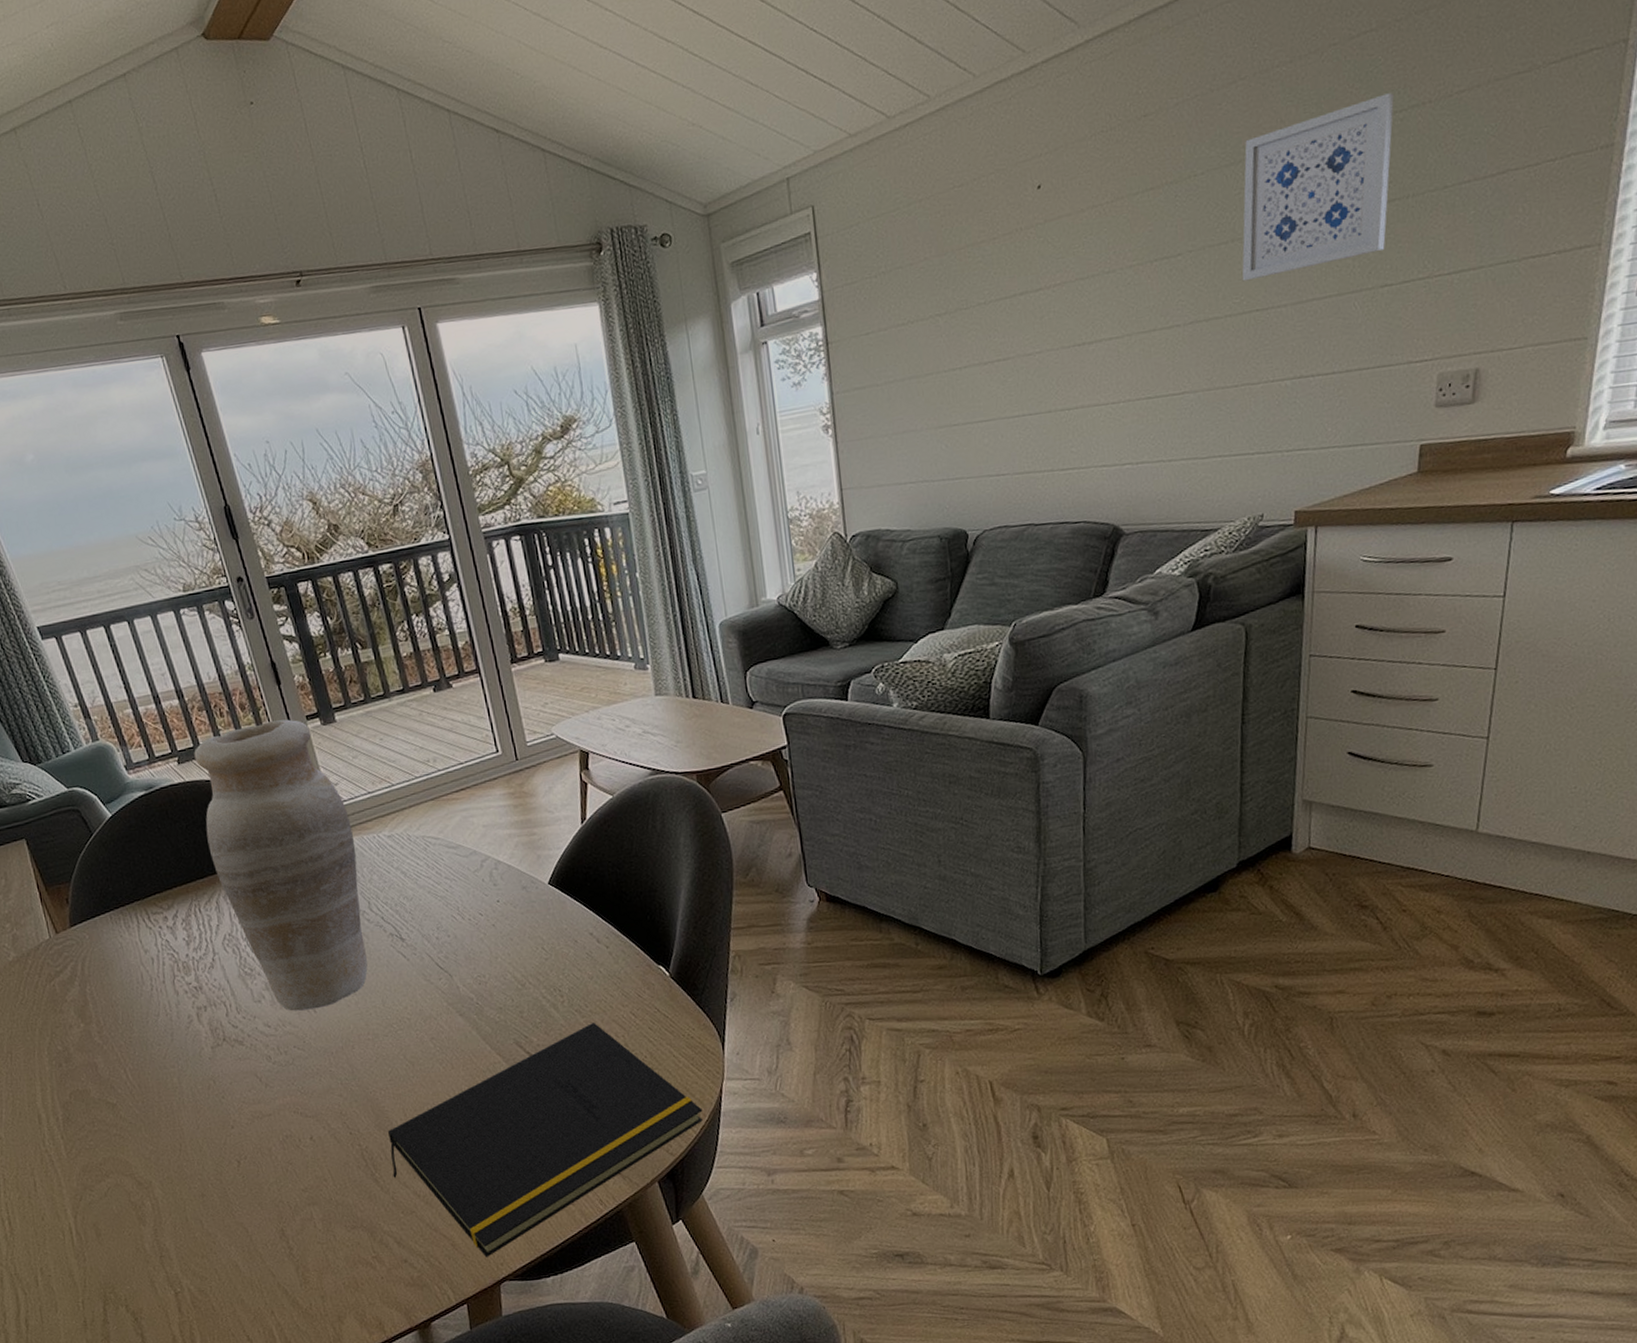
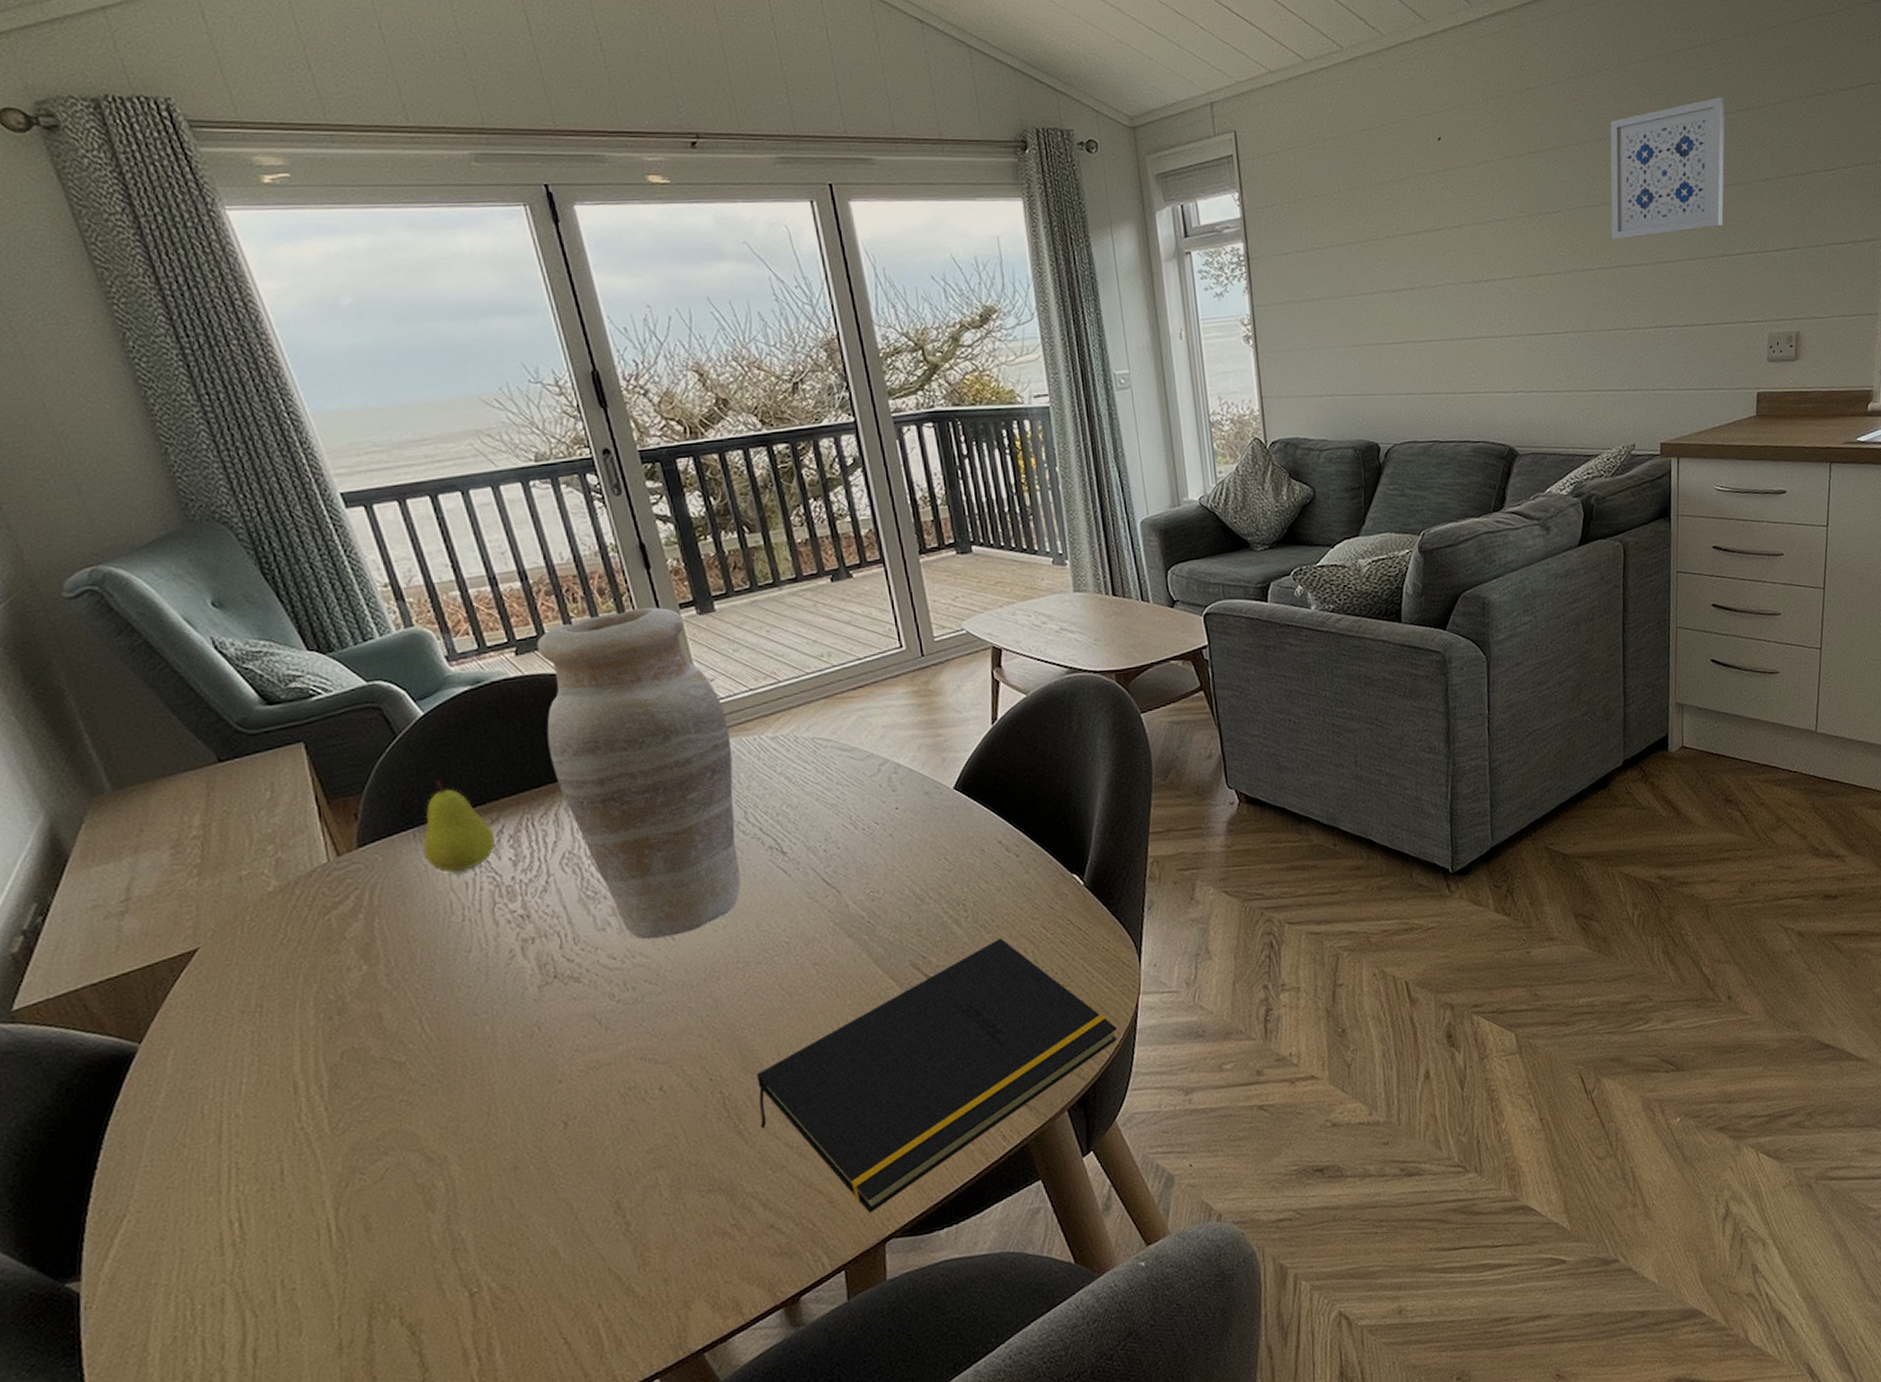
fruit: none [117,872,172,950] -> present [422,780,496,873]

